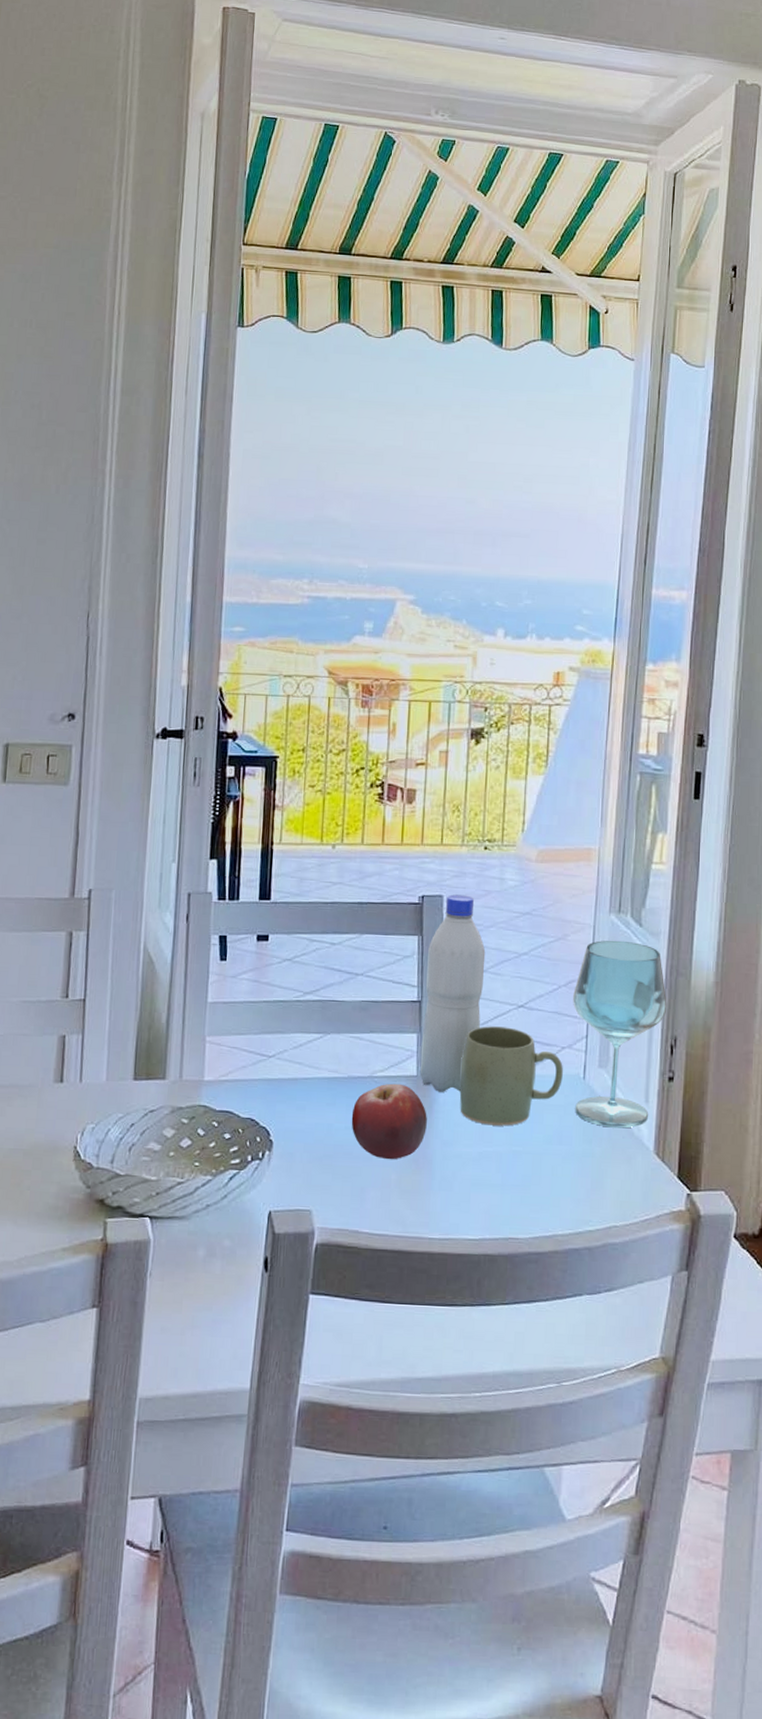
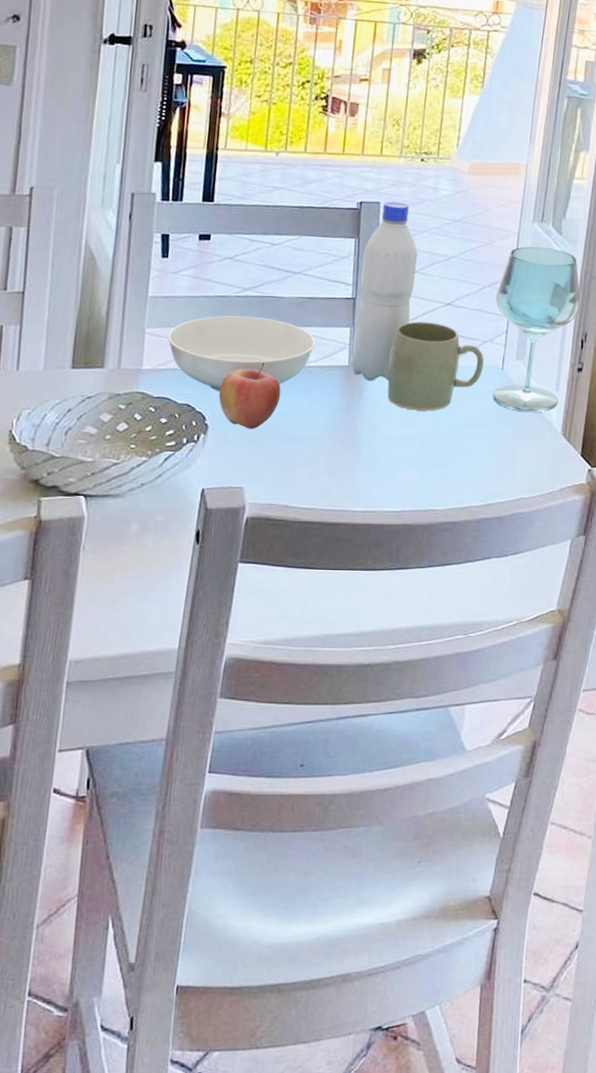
bowl: none [228,1021,381,1104] -> present [167,315,316,391]
apple: none [282,1072,347,1146] -> present [218,362,281,429]
fruit: present [351,1083,427,1160] -> none [284,372,357,442]

